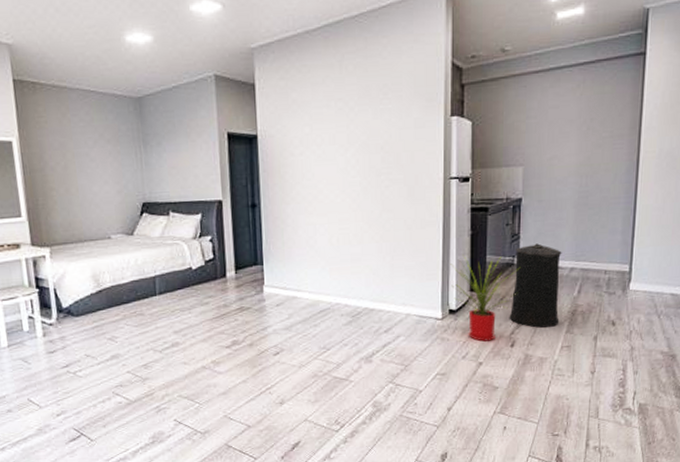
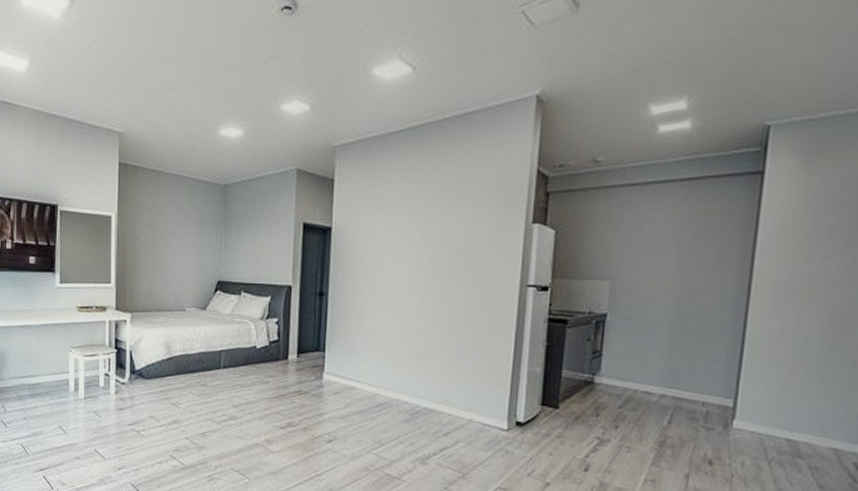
house plant: present [450,255,521,342] -> none [520,366,601,461]
trash can: present [509,243,562,328] -> none [584,363,651,456]

